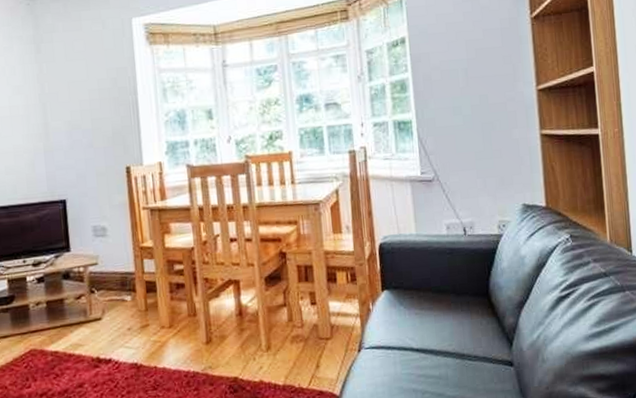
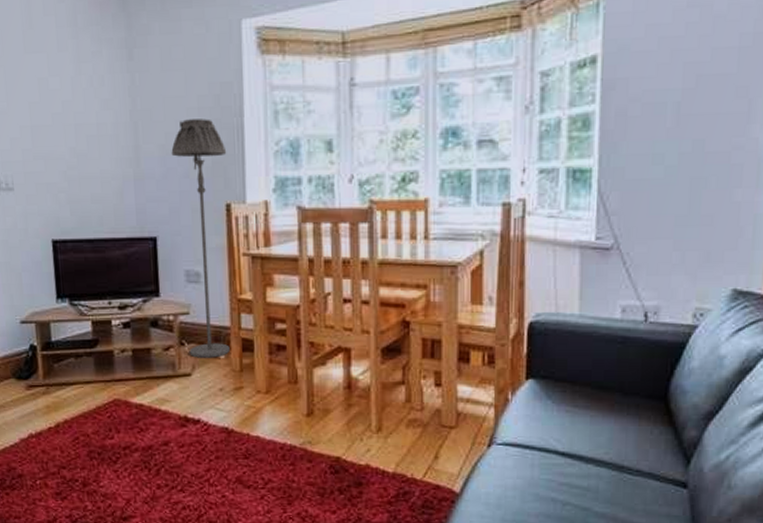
floor lamp: none [76,97,136,303] -> present [171,119,230,358]

